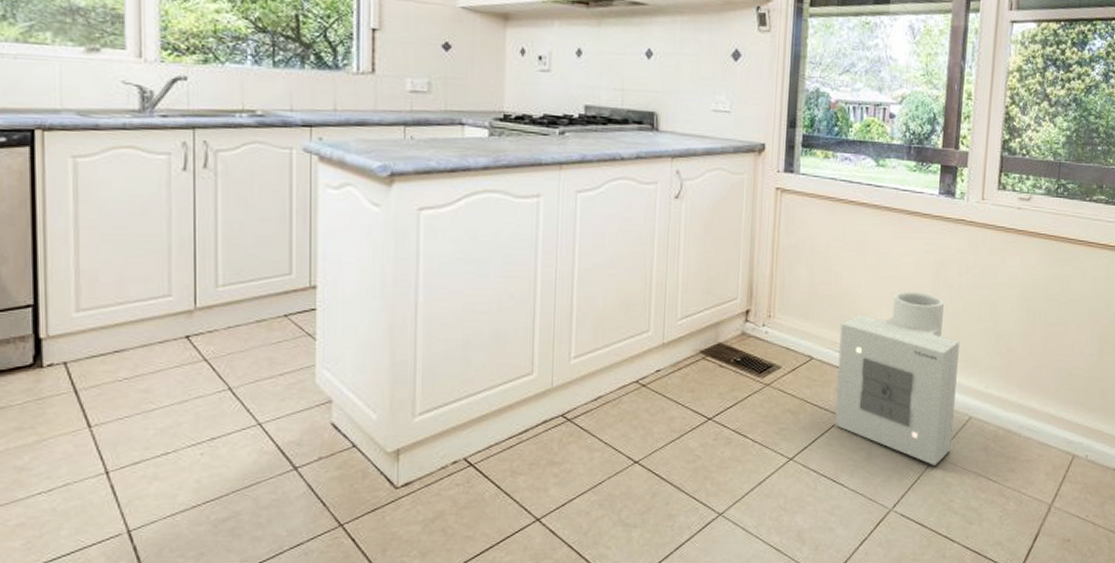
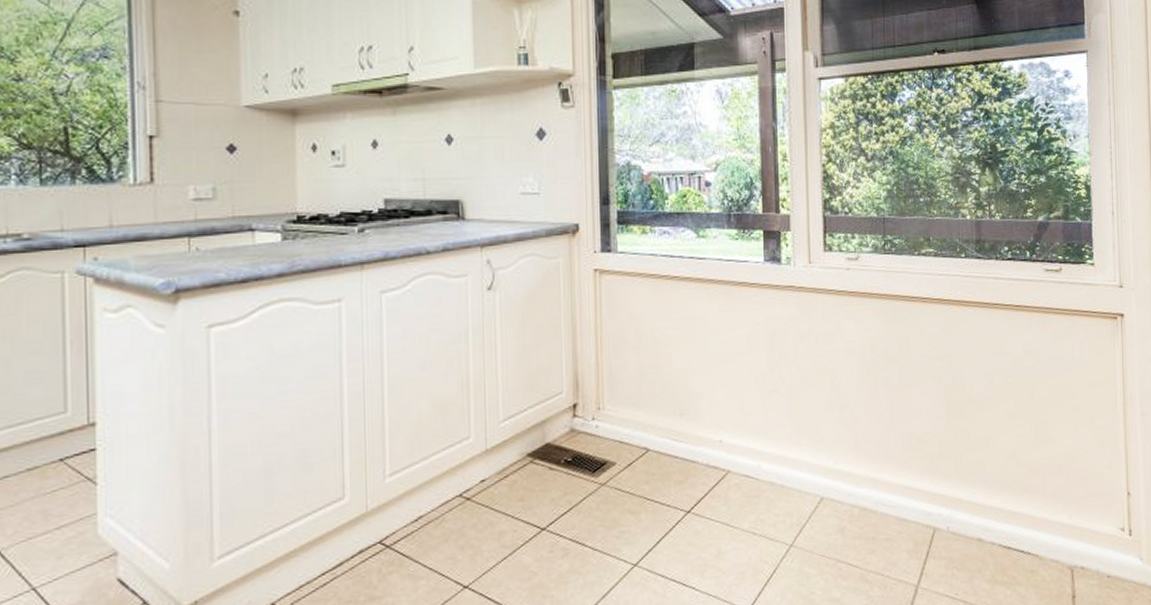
air purifier: present [834,292,960,465] -> none [675,367,805,556]

